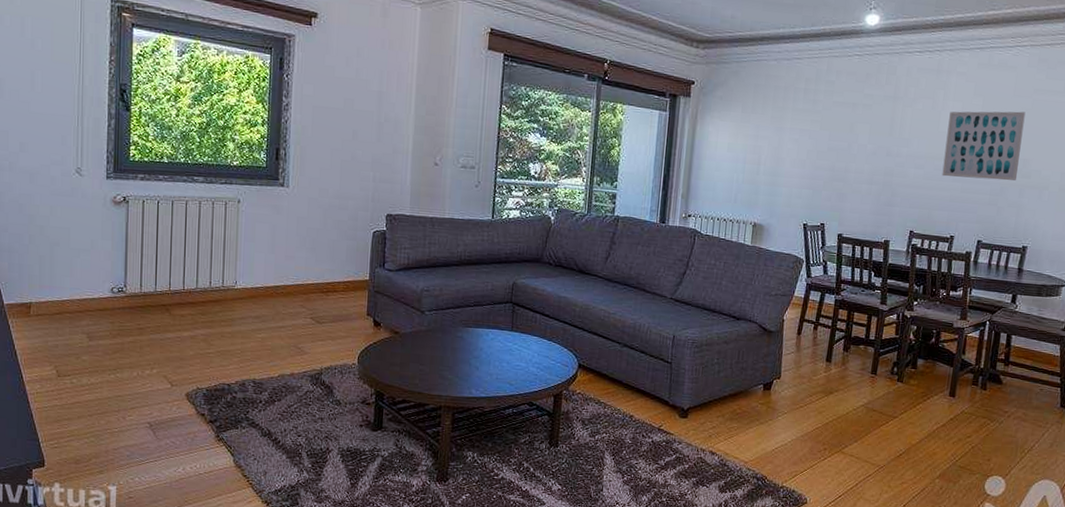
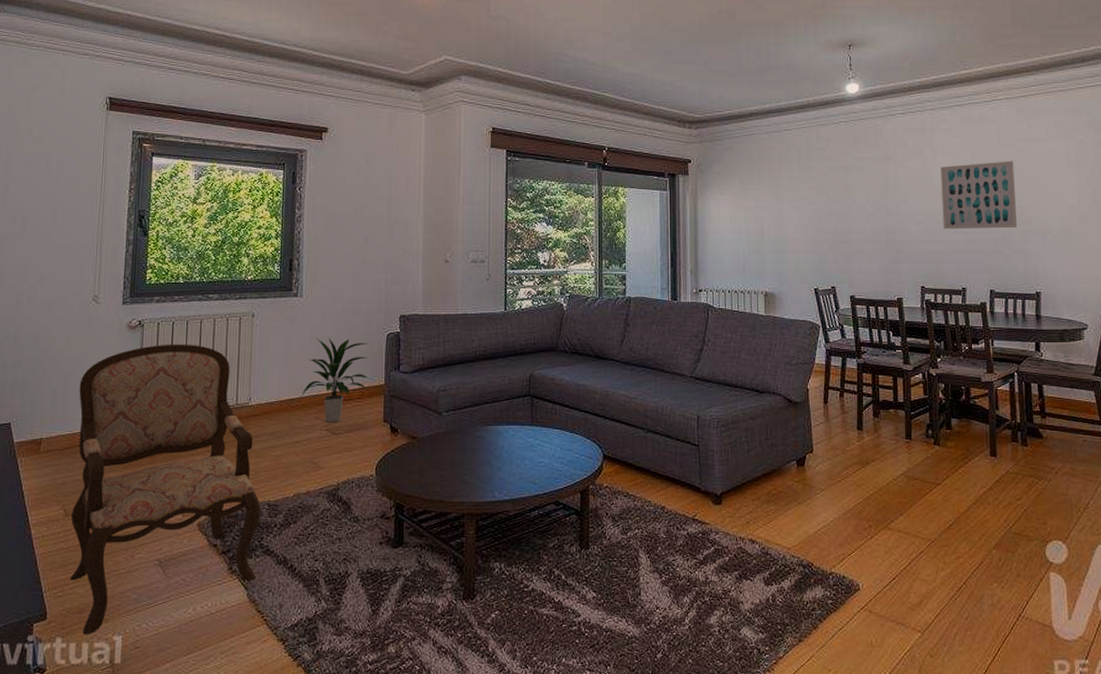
armchair: none [63,222,247,483] -> present [69,344,261,635]
indoor plant: none [286,229,354,312] -> present [301,338,369,423]

